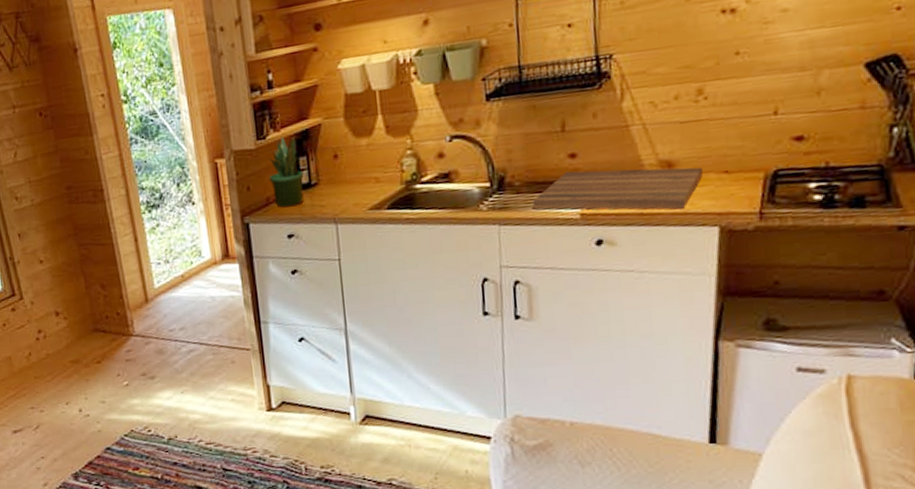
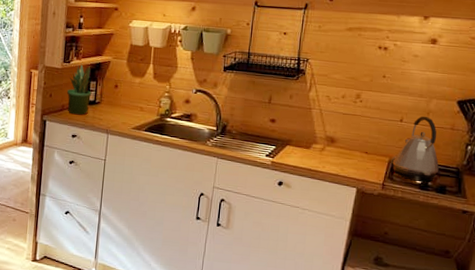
cutting board: present [532,167,704,210] -> none [242,130,353,172]
kettle: none [770,97,850,198] -> present [392,115,440,182]

